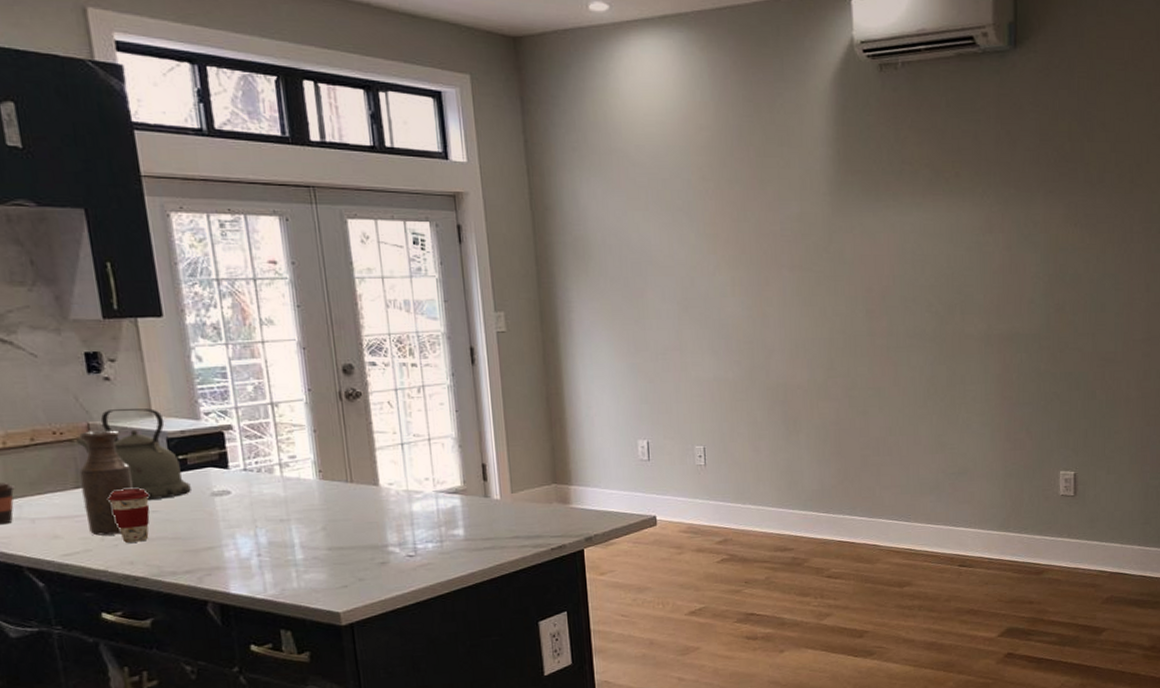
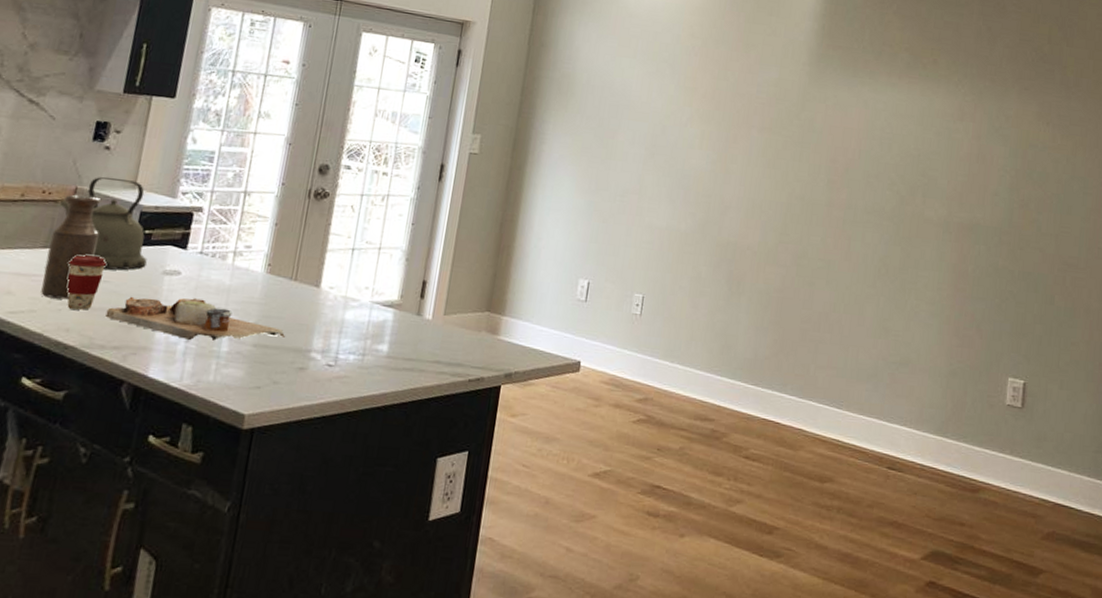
cutting board: none [165,514,357,554] -> present [105,296,285,341]

